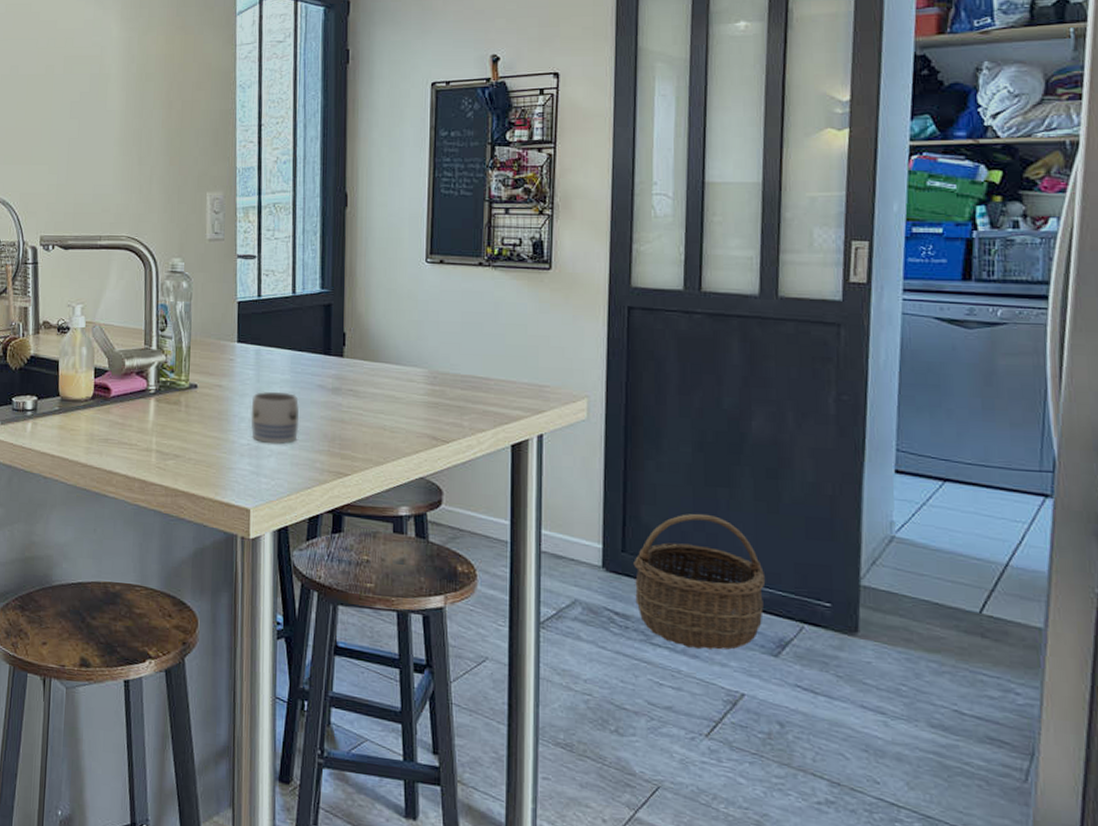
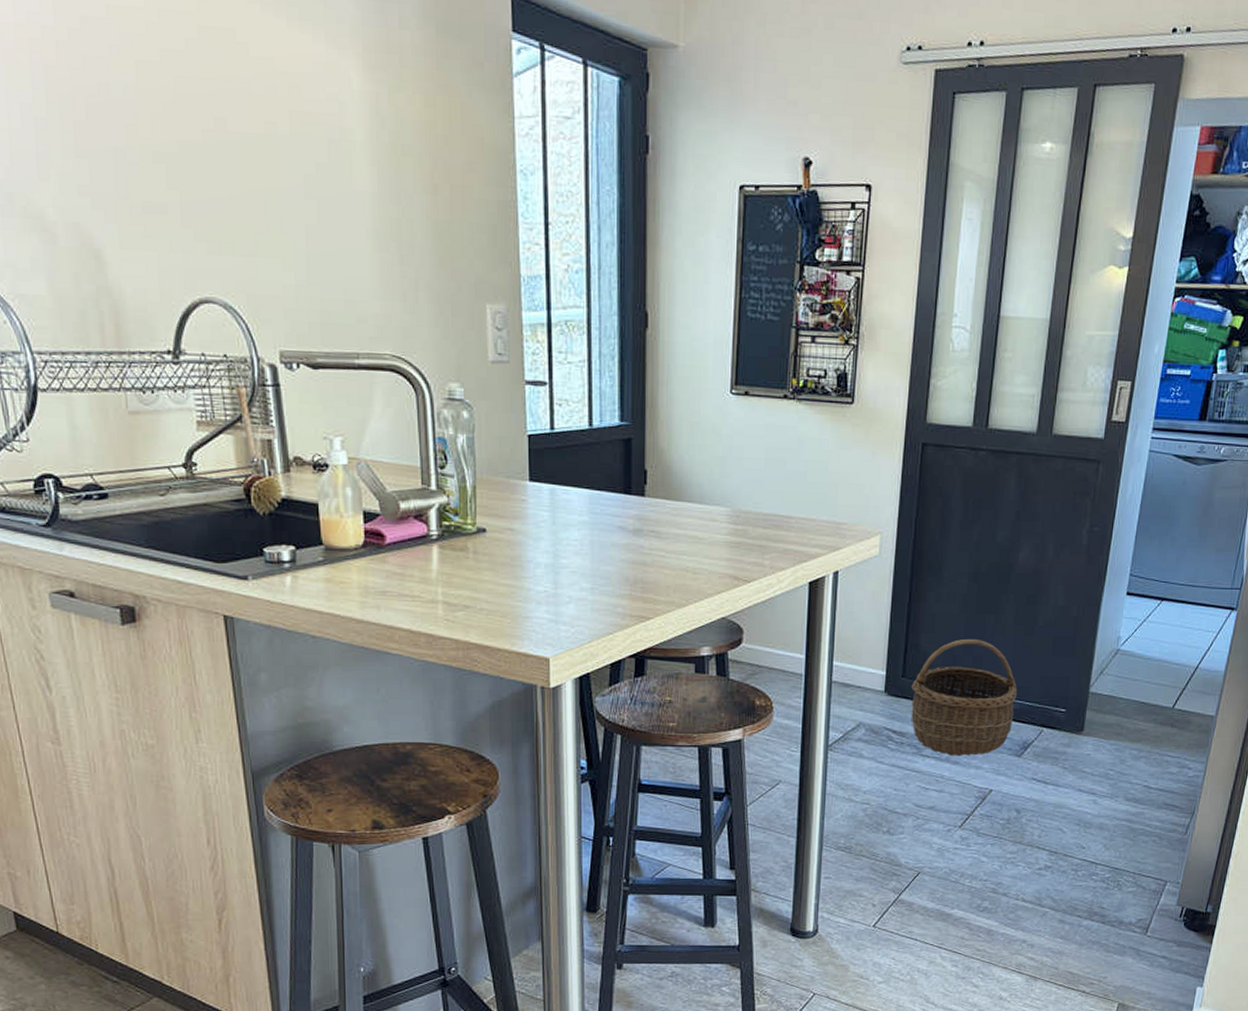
mug: present [250,391,300,443] -> none [547,534,600,589]

